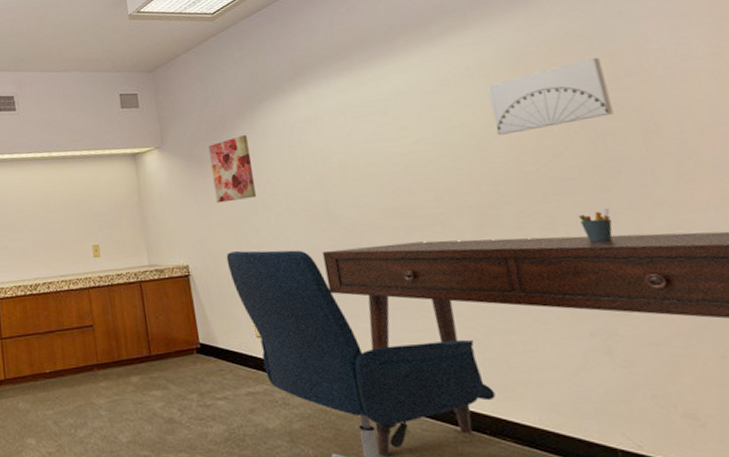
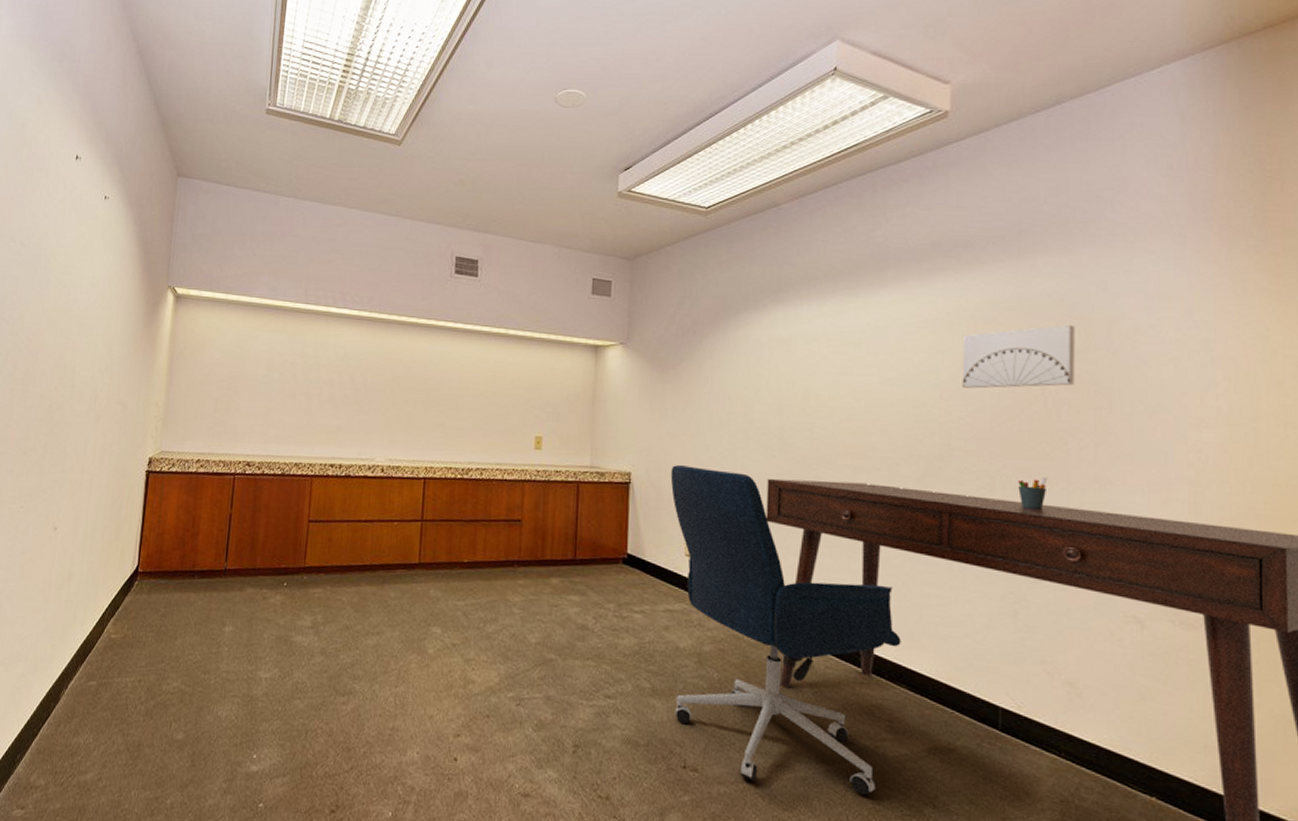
wall art: present [208,135,256,203] -> none [672,345,717,413]

